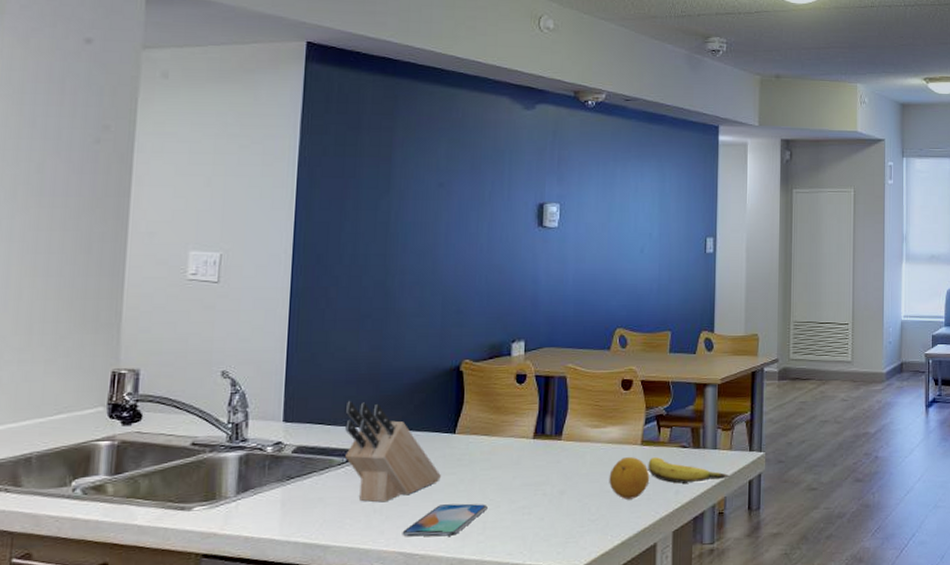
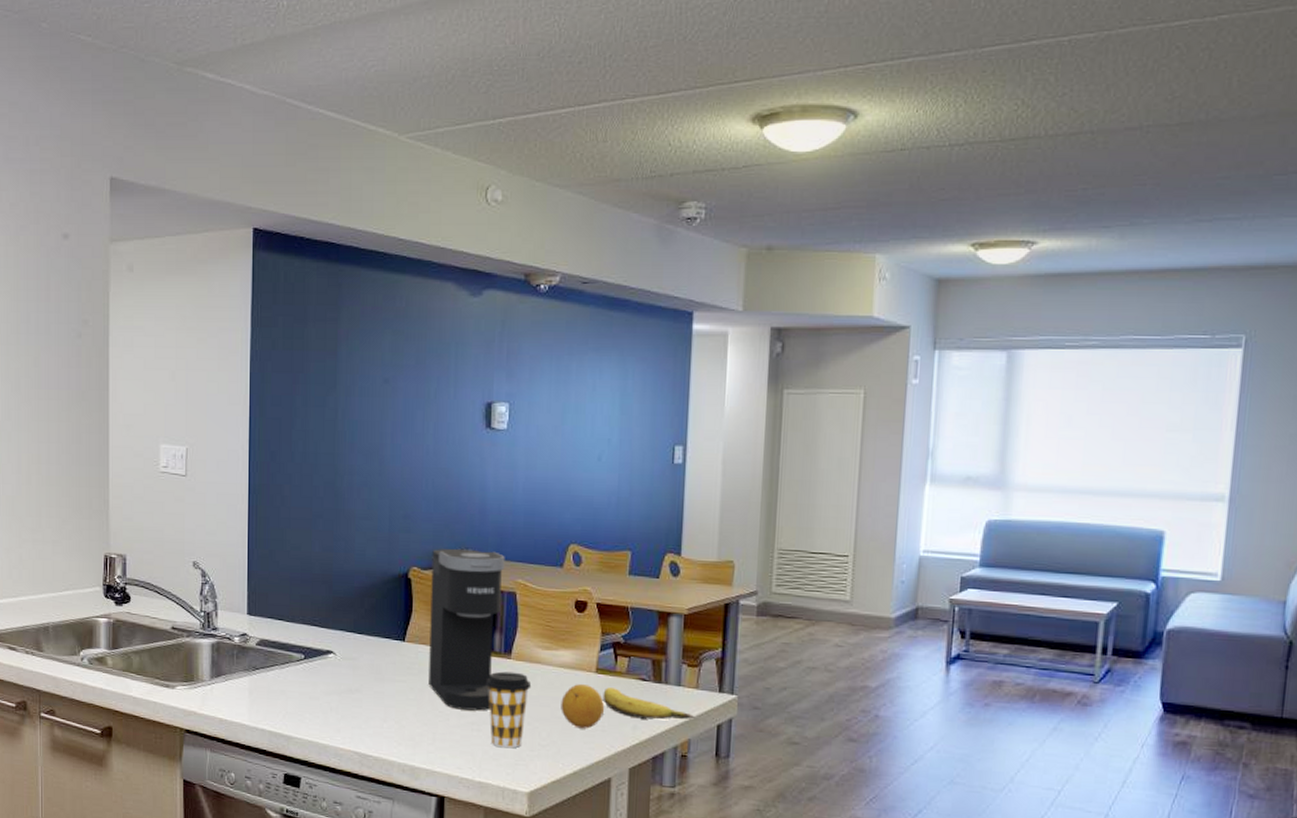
knife block: present [345,401,441,503] -> none [301,600,392,702]
smartphone: present [402,503,488,537] -> none [356,710,437,743]
coffee maker: none [479,339,556,496] -> present [428,548,505,711]
coffee cup: none [536,452,581,528] -> present [485,671,532,749]

